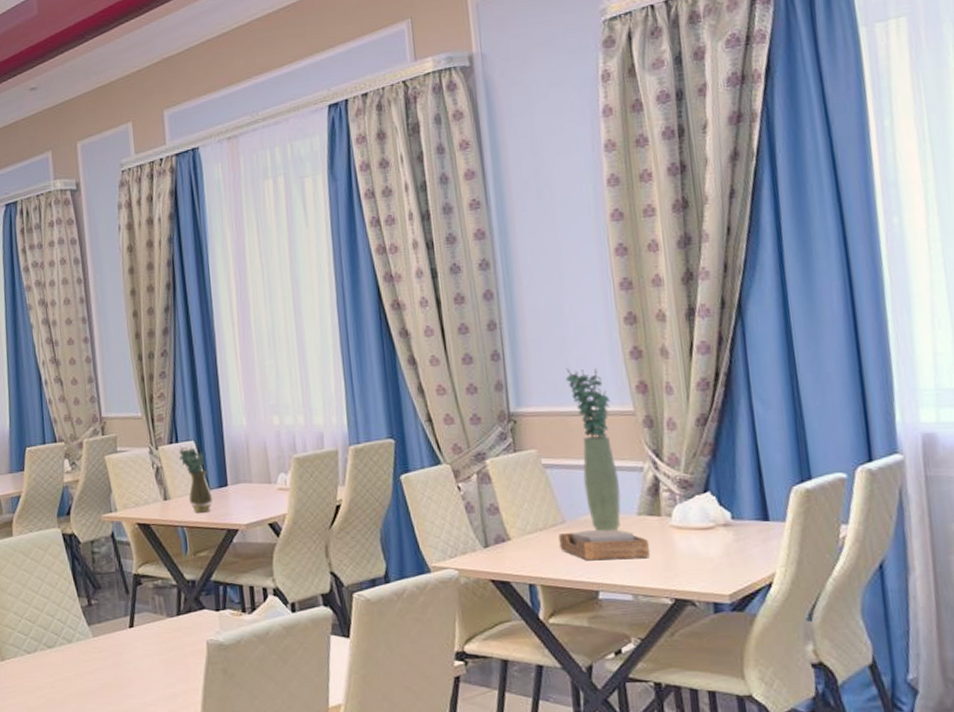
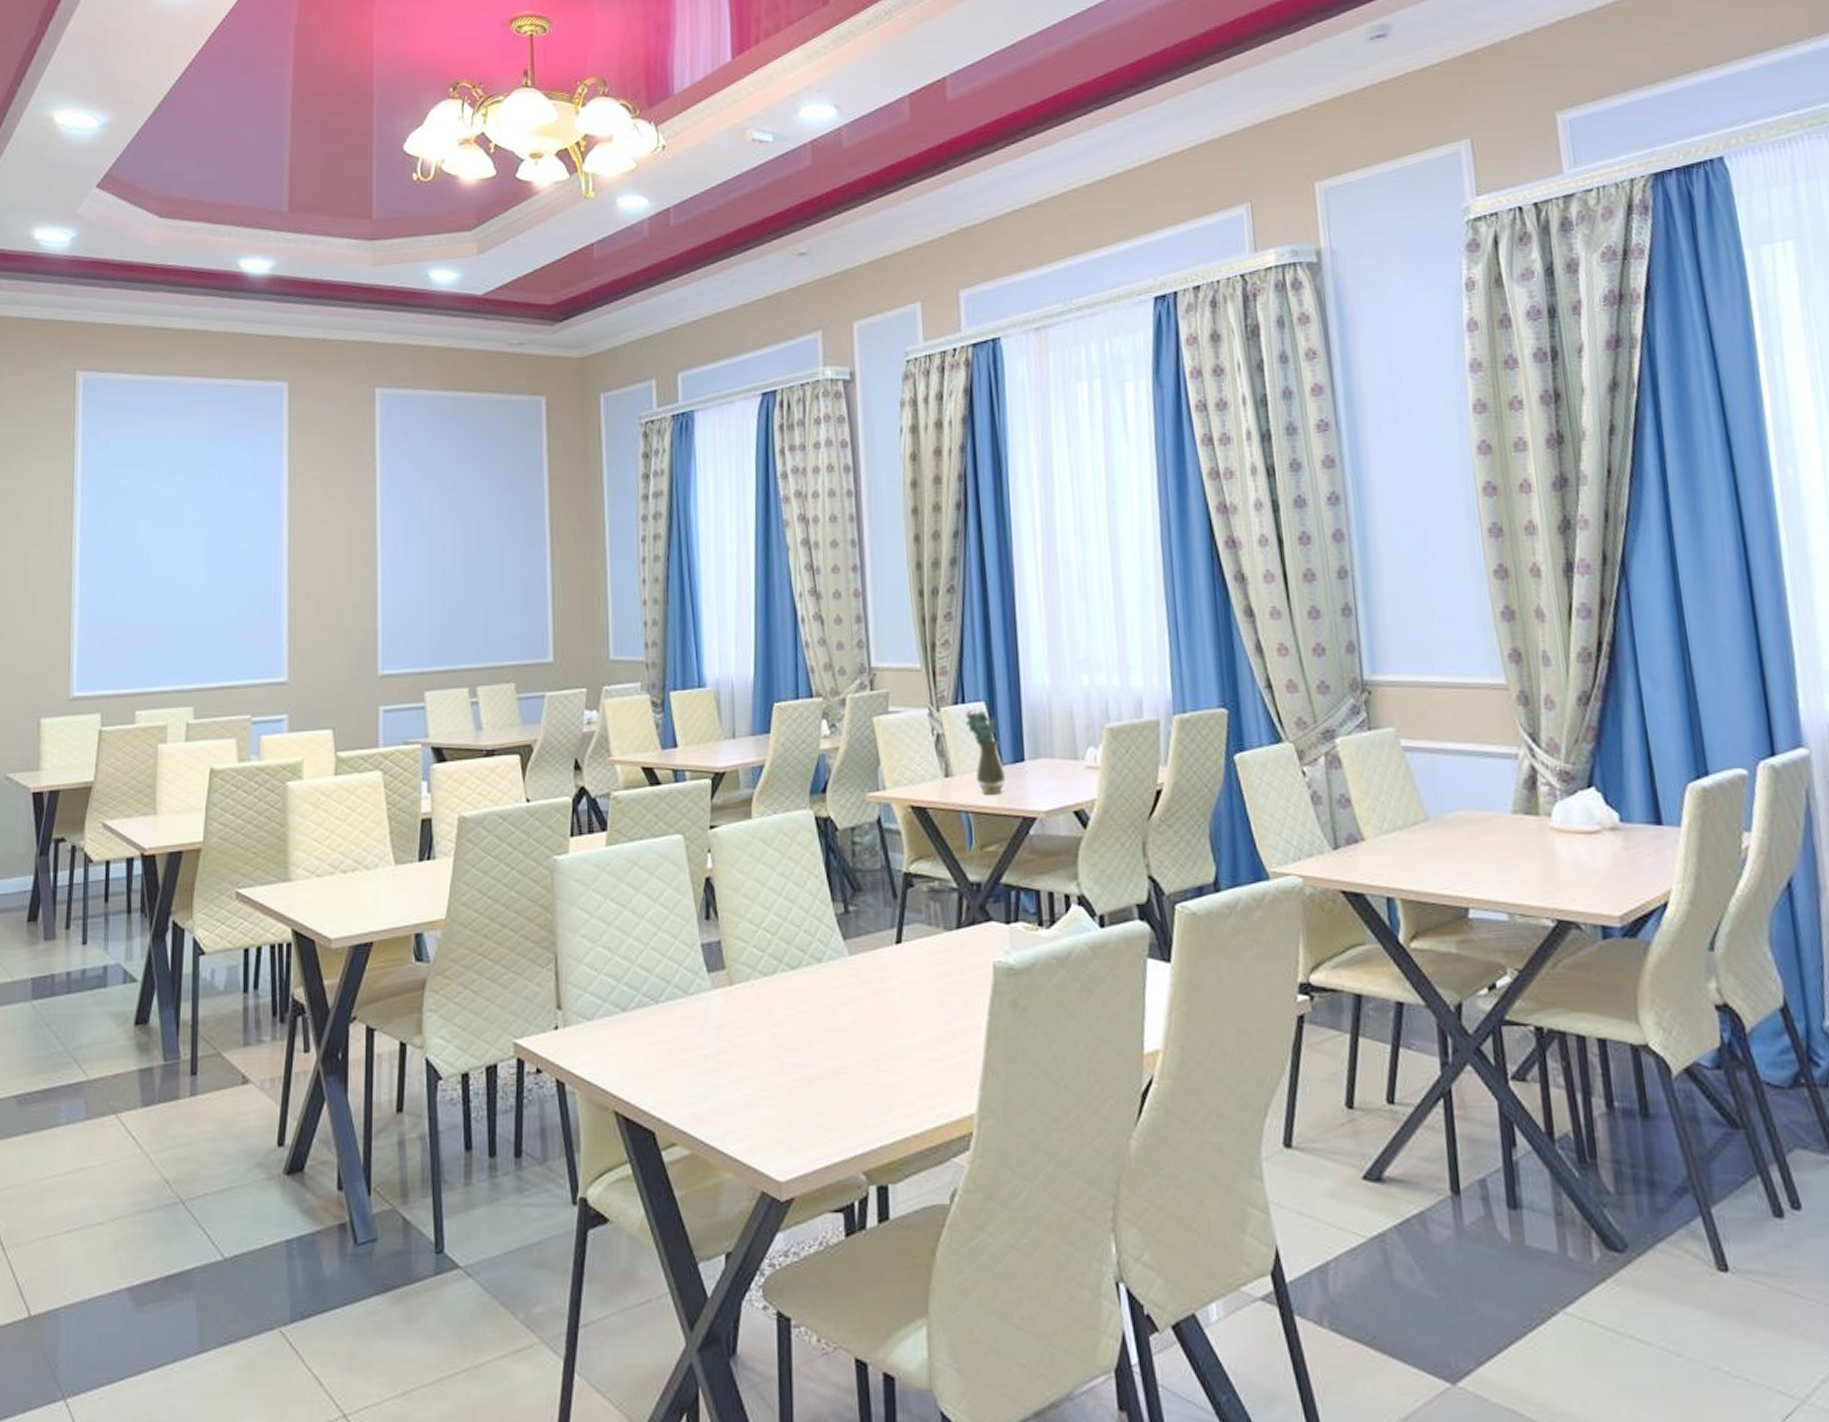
napkin holder: present [558,529,651,561] -> none [1421,830,1528,870]
vase: present [565,367,622,532] -> none [1427,629,1494,833]

